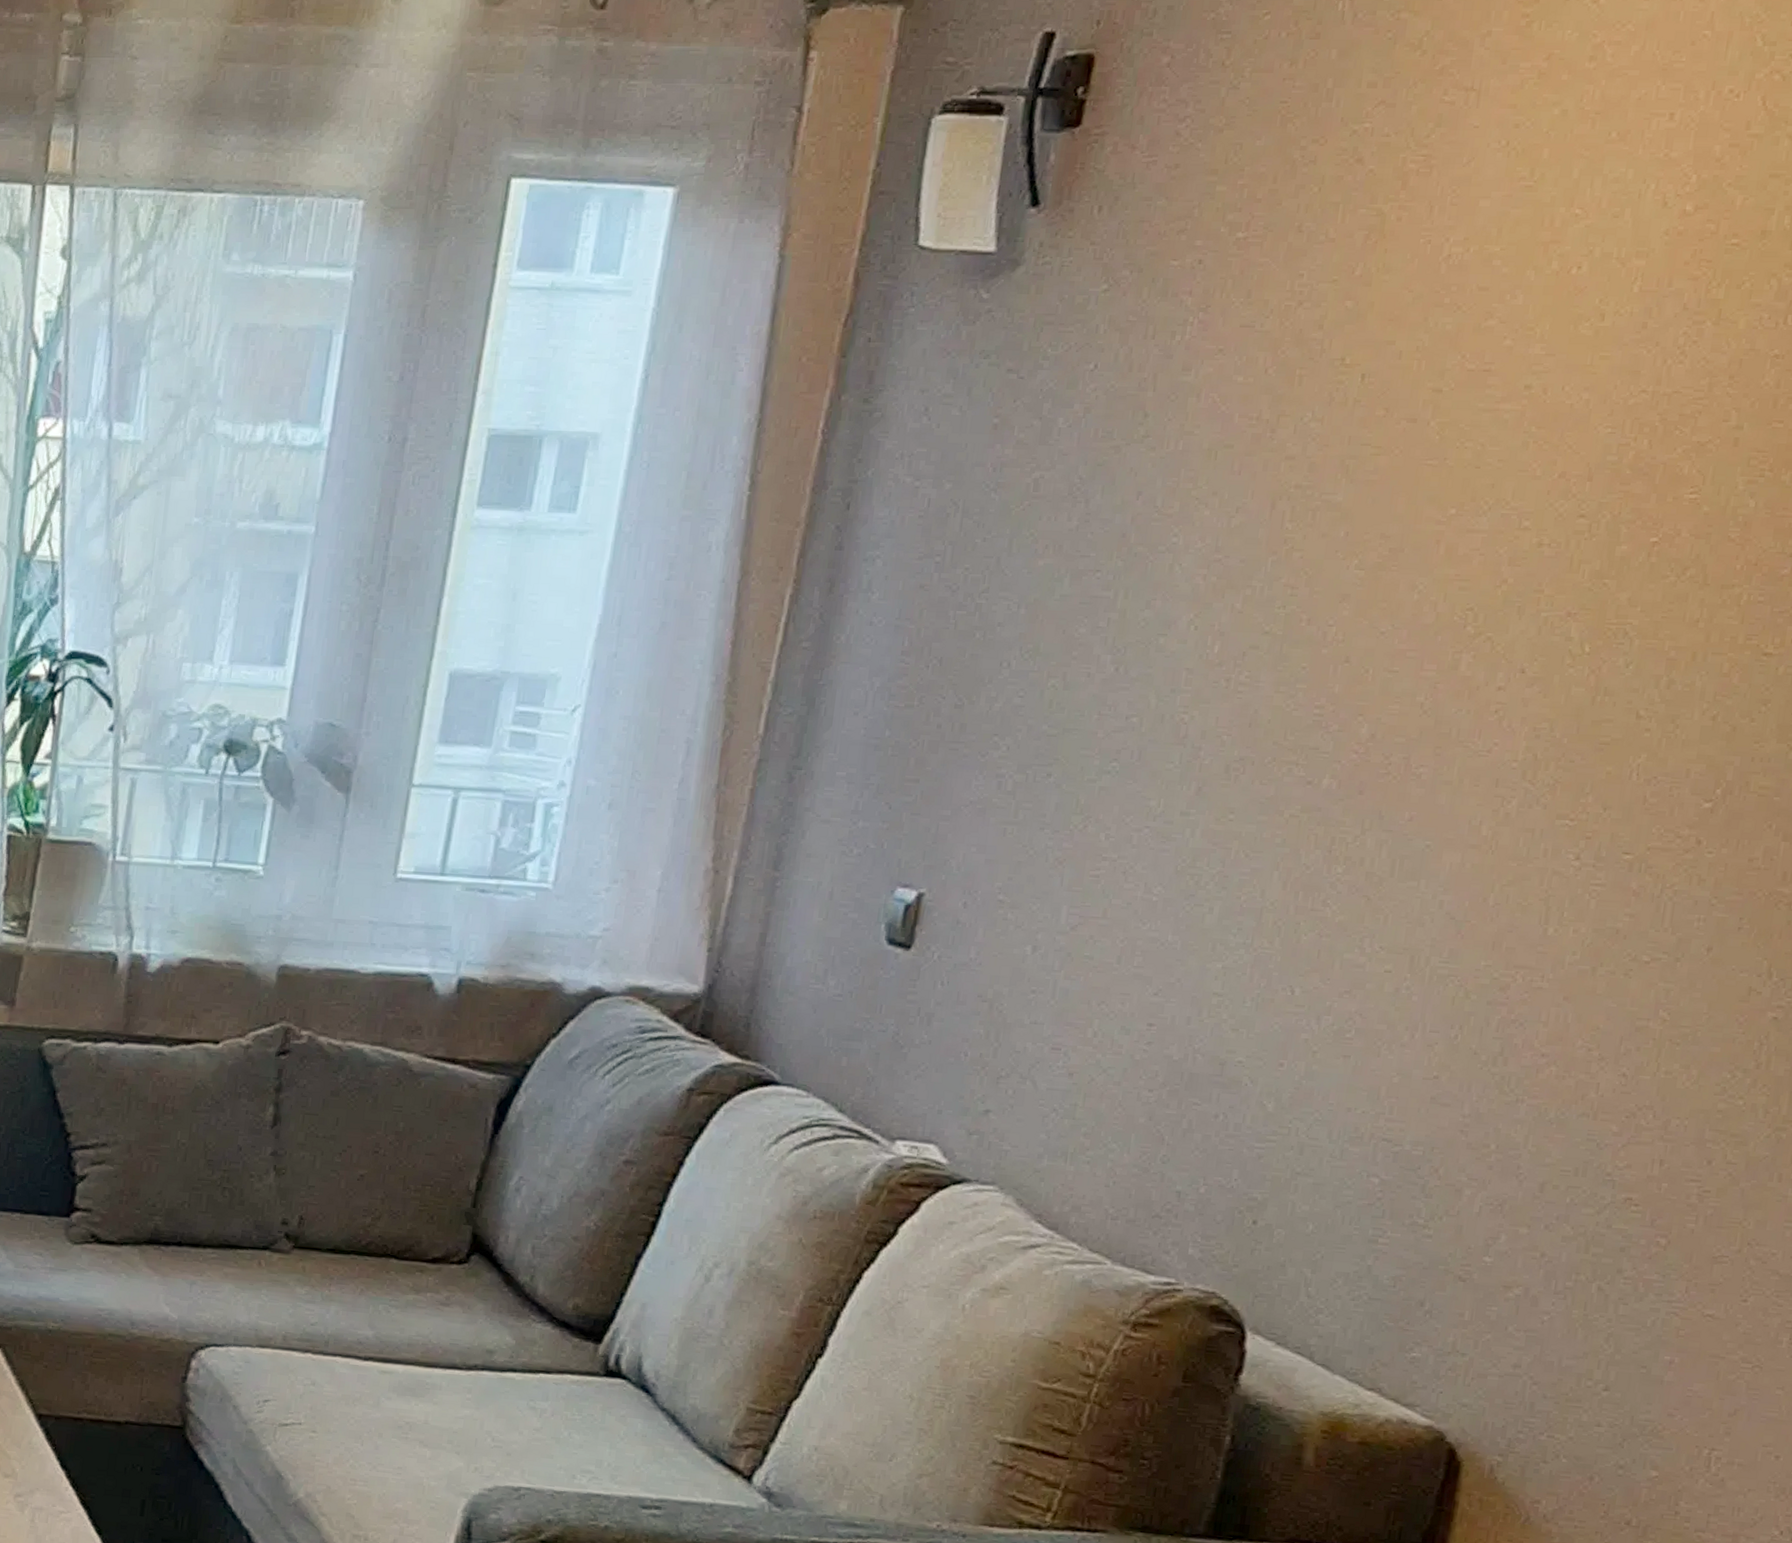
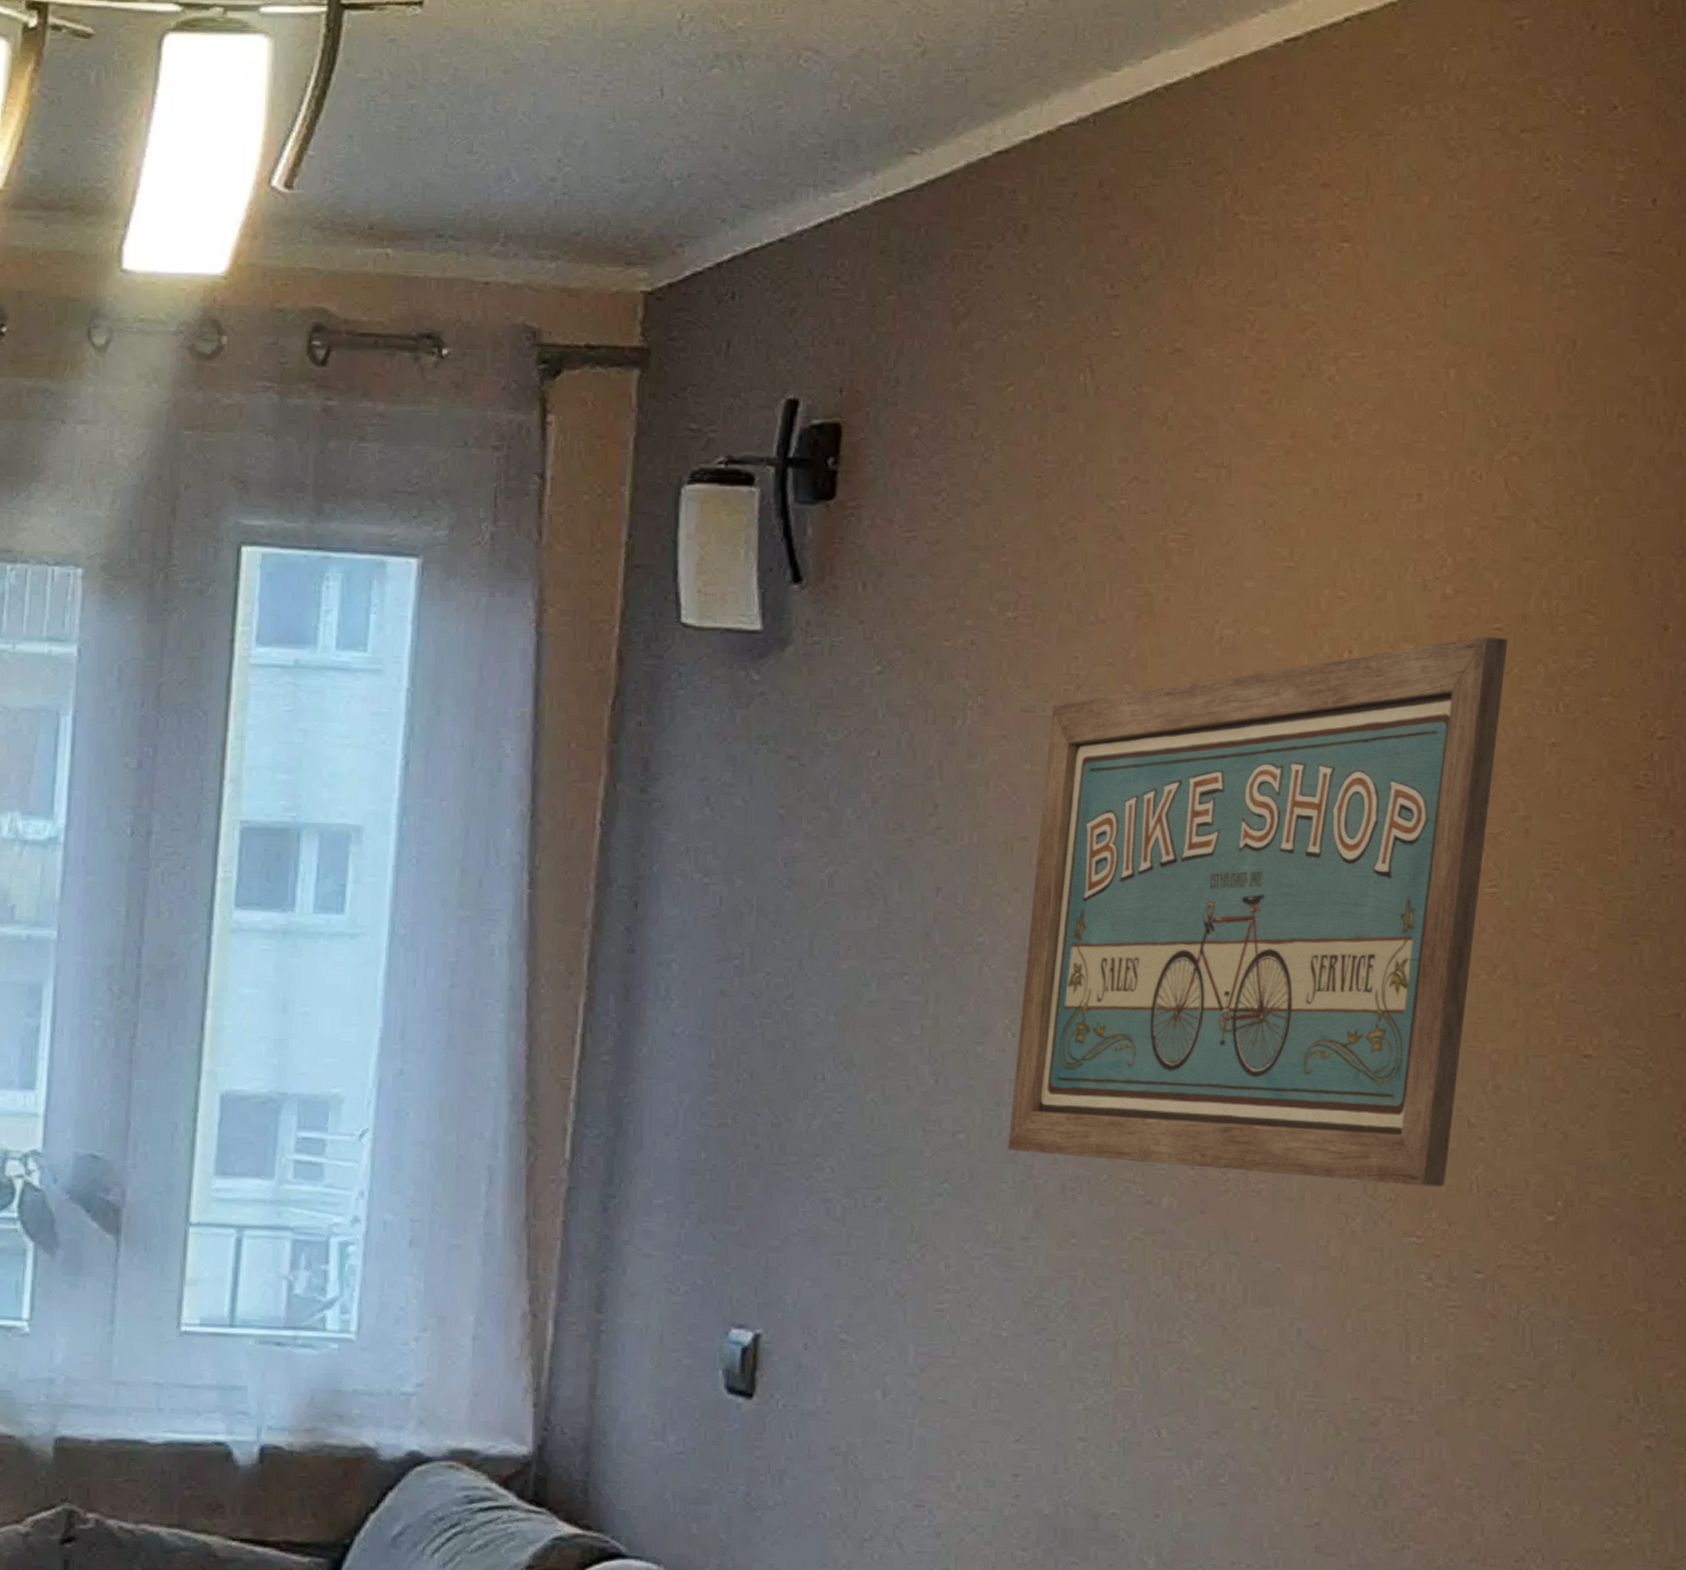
wall art: none [1178,252,1744,774] -> present [1007,636,1508,1187]

